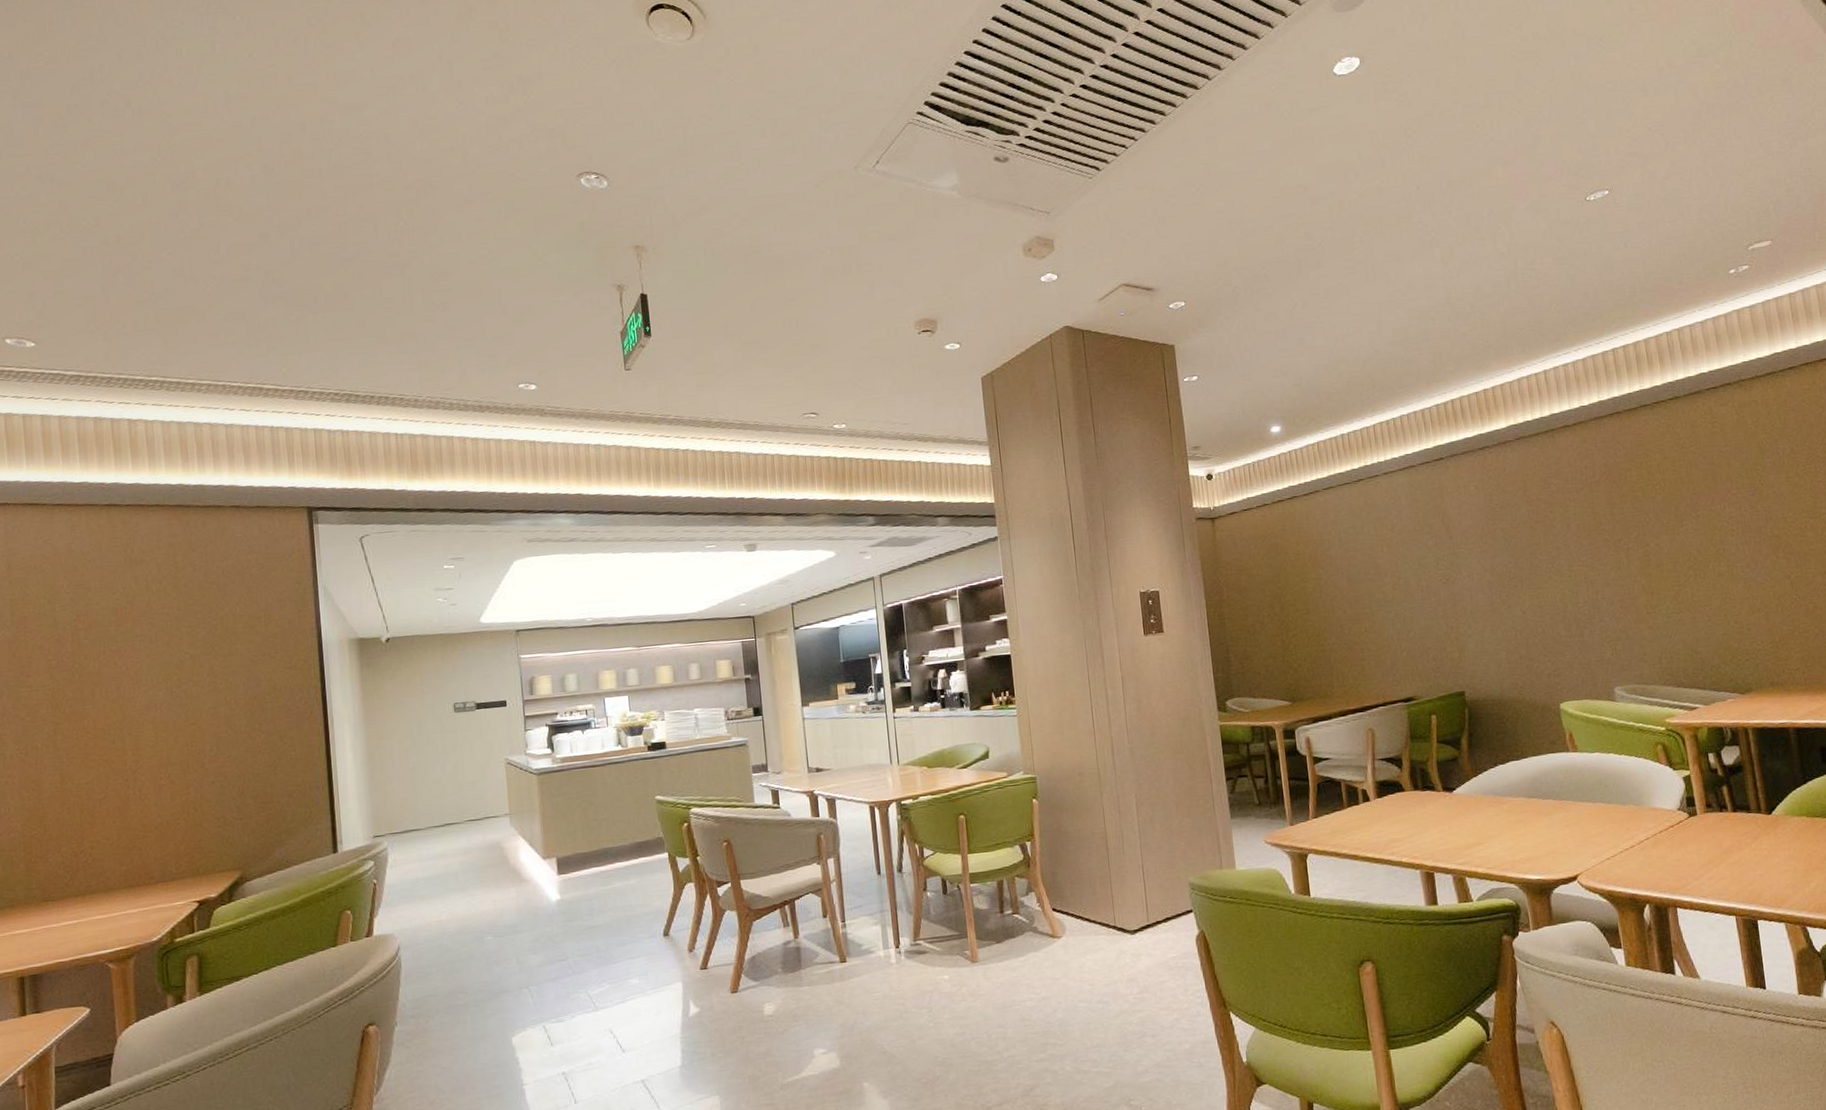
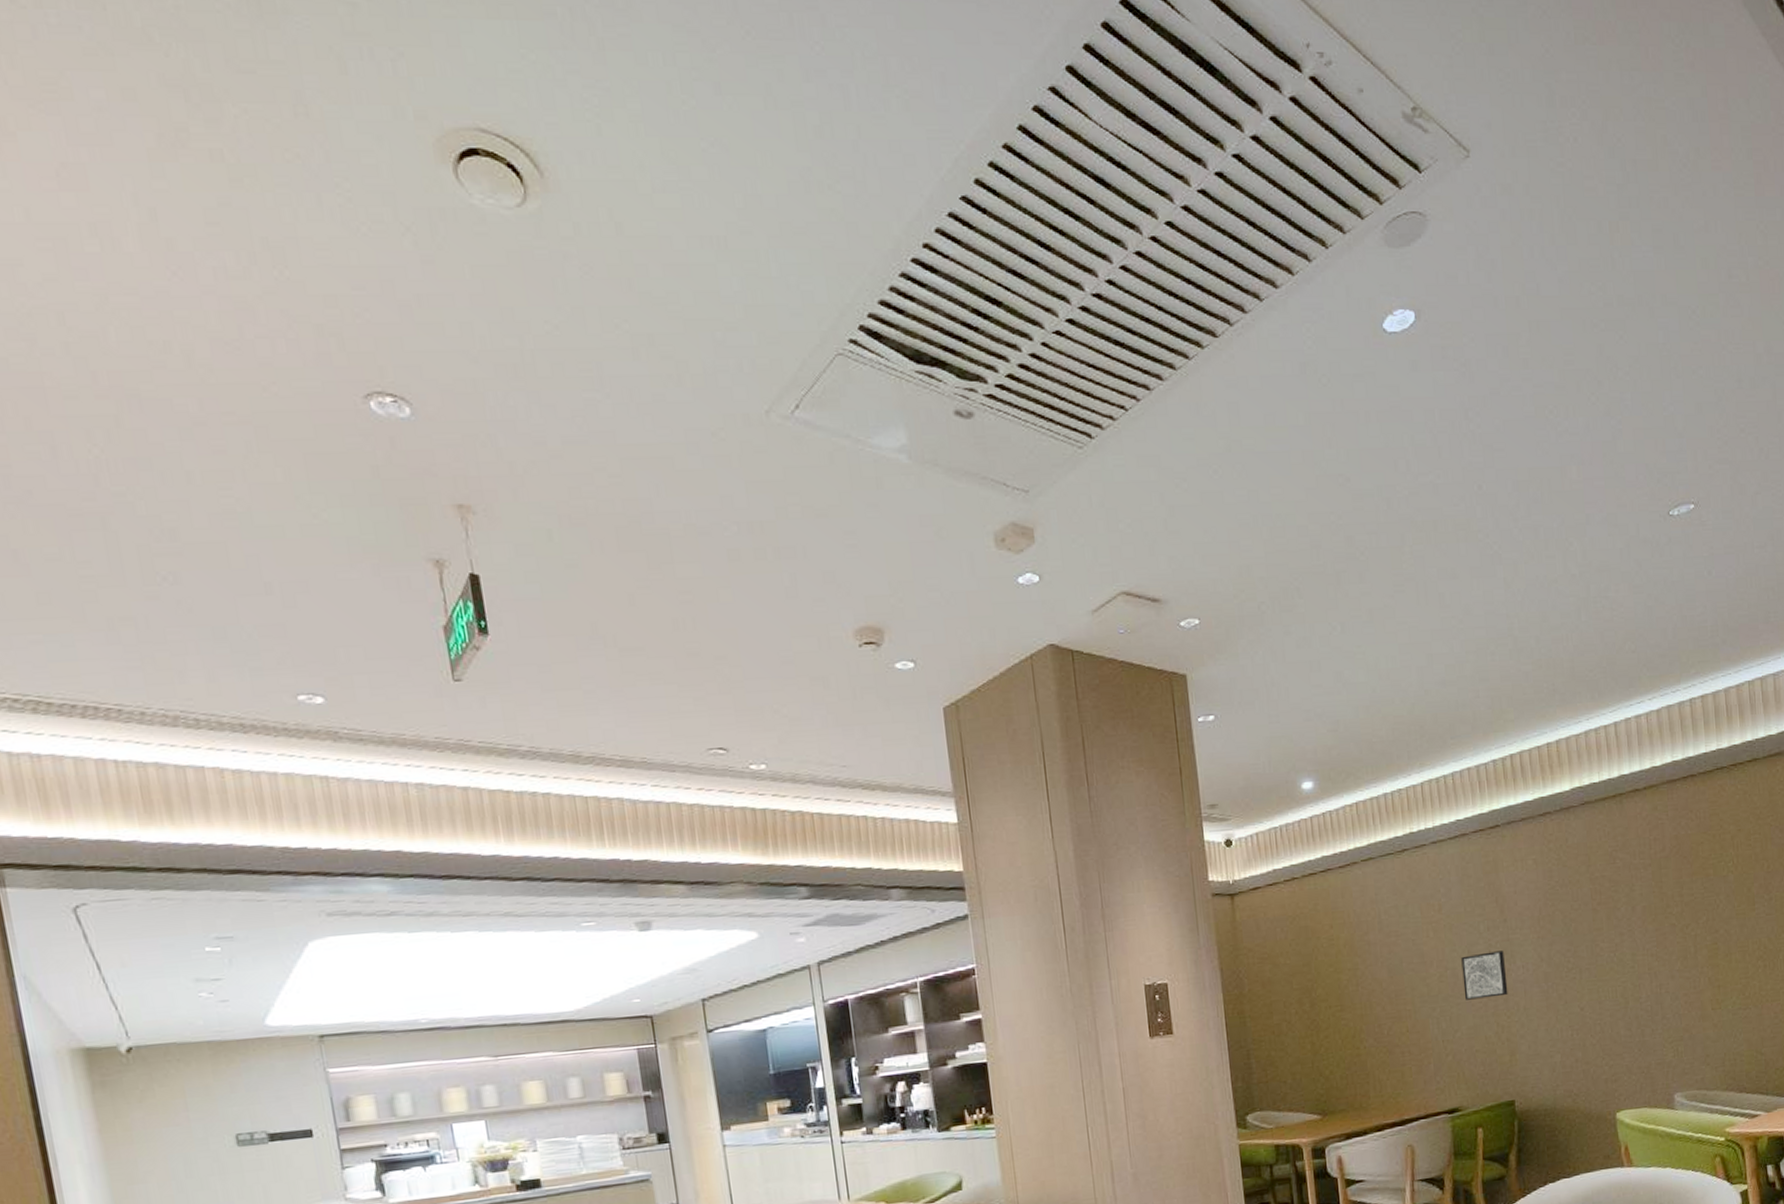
wall art: none [1412,563,1456,605] -> present [1461,950,1508,1000]

